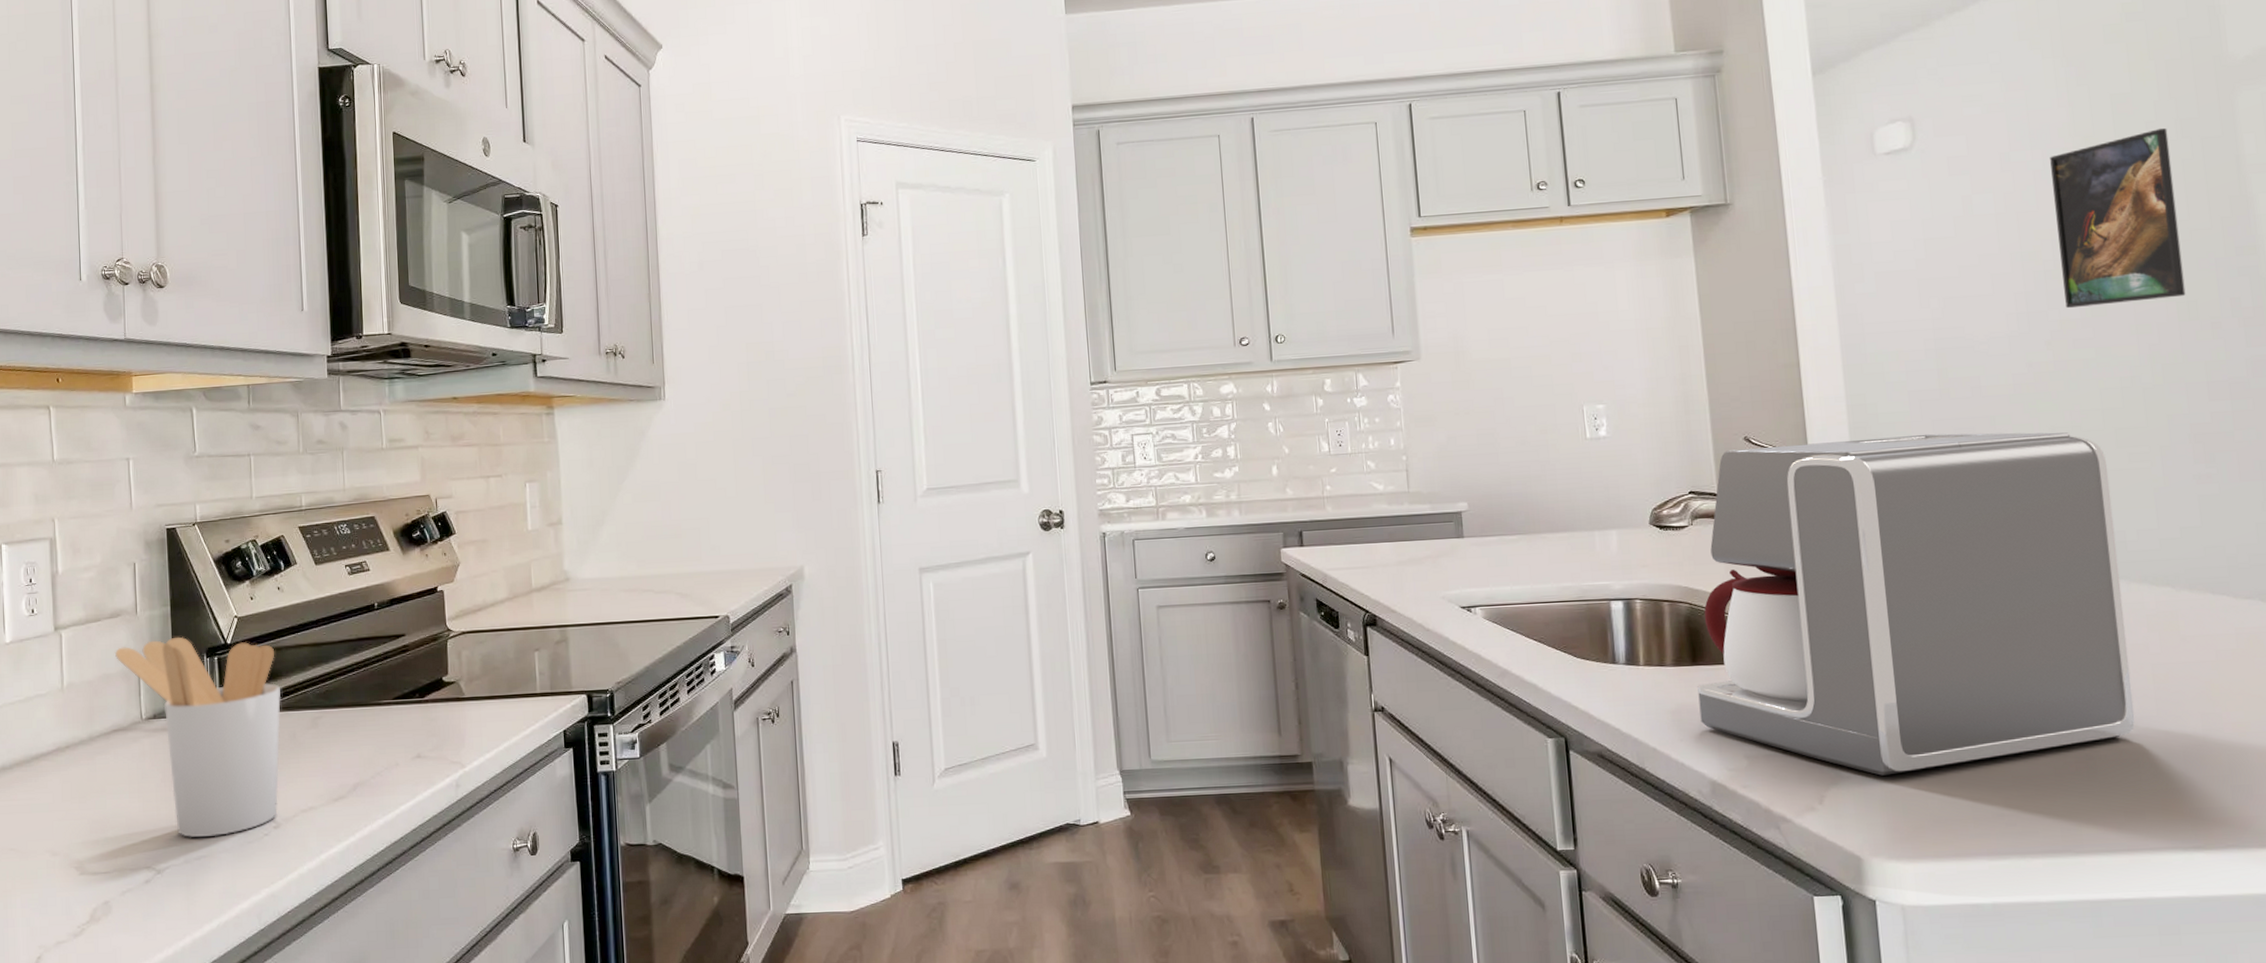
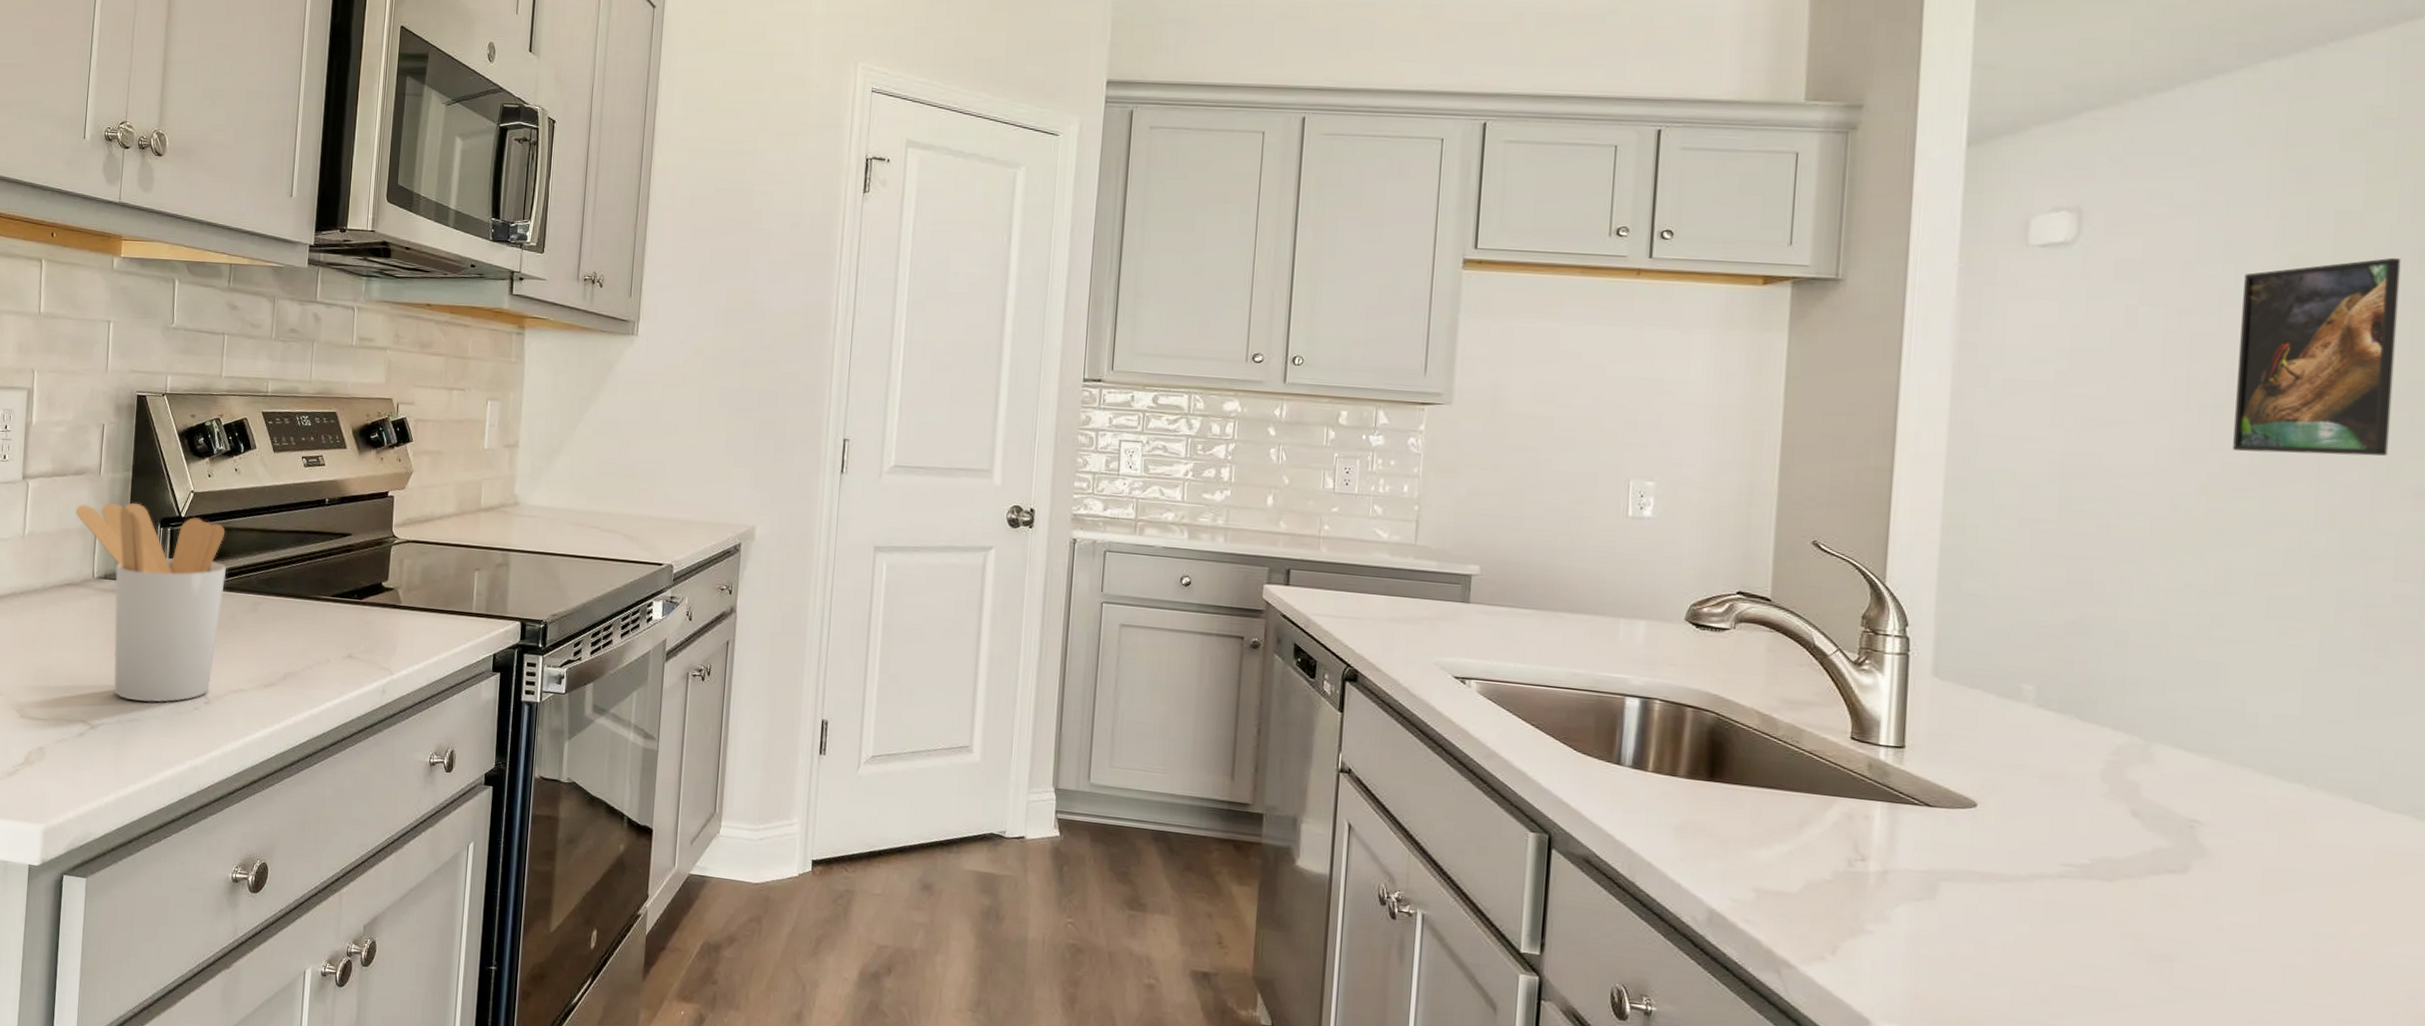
coffee maker: present [1697,432,2135,776] -> none [1708,552,2251,943]

